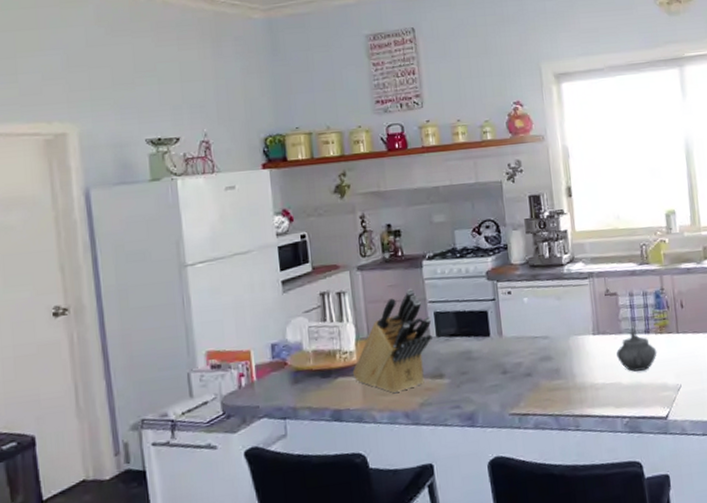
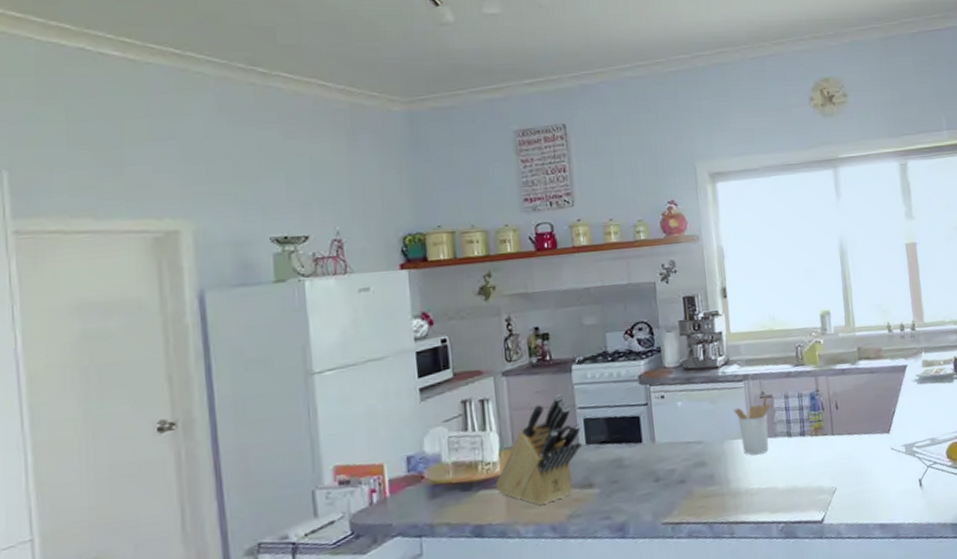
utensil holder: none [578,294,616,351] -> present [733,396,771,456]
teapot: present [616,330,657,372] -> none [772,433,813,476]

